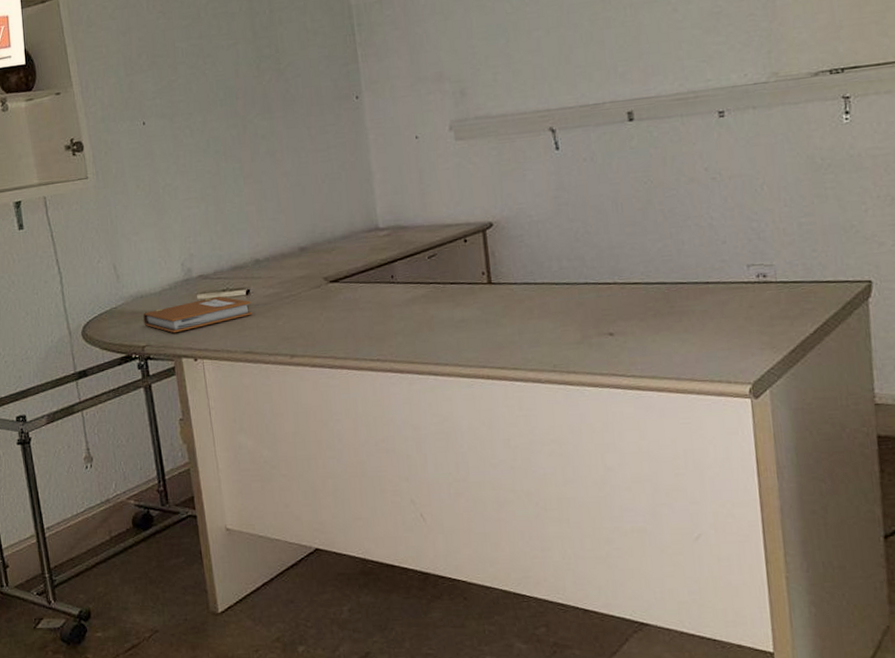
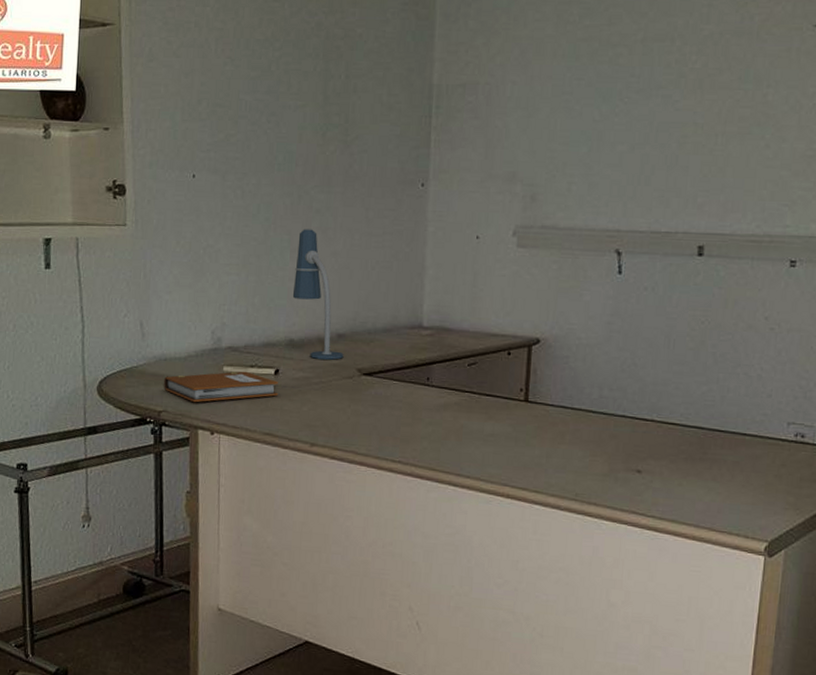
desk lamp: none [249,154,309,274] -> present [292,229,344,360]

